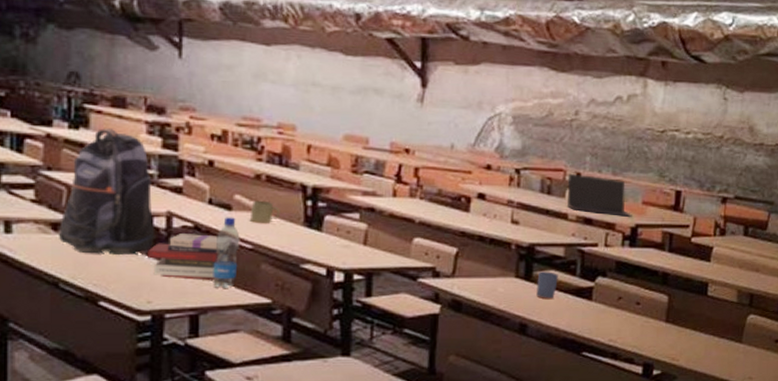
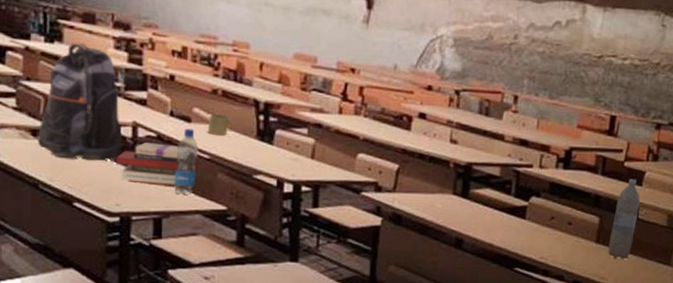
mug: present [536,271,558,300] -> none [472,189,494,217]
laptop: present [567,173,632,218] -> none [504,96,567,141]
water bottle: none [678,254,709,339] -> present [608,178,640,260]

